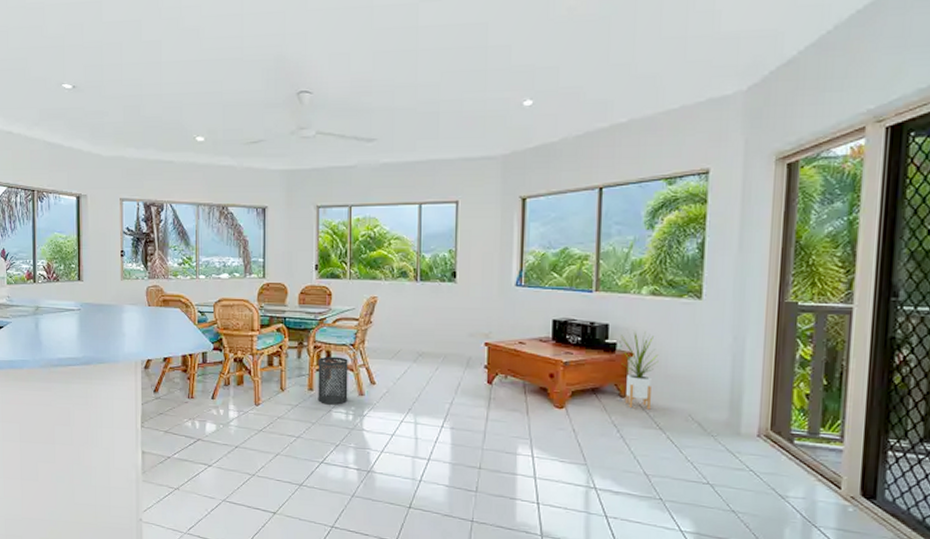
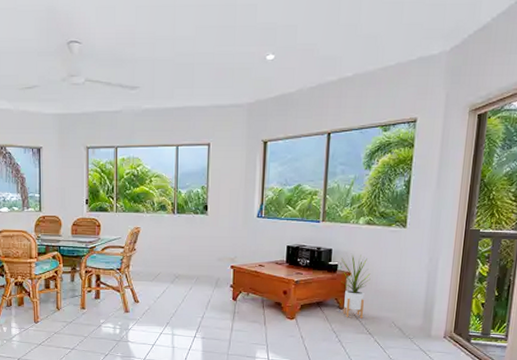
trash can: present [318,356,348,405] -> none [89,279,115,321]

